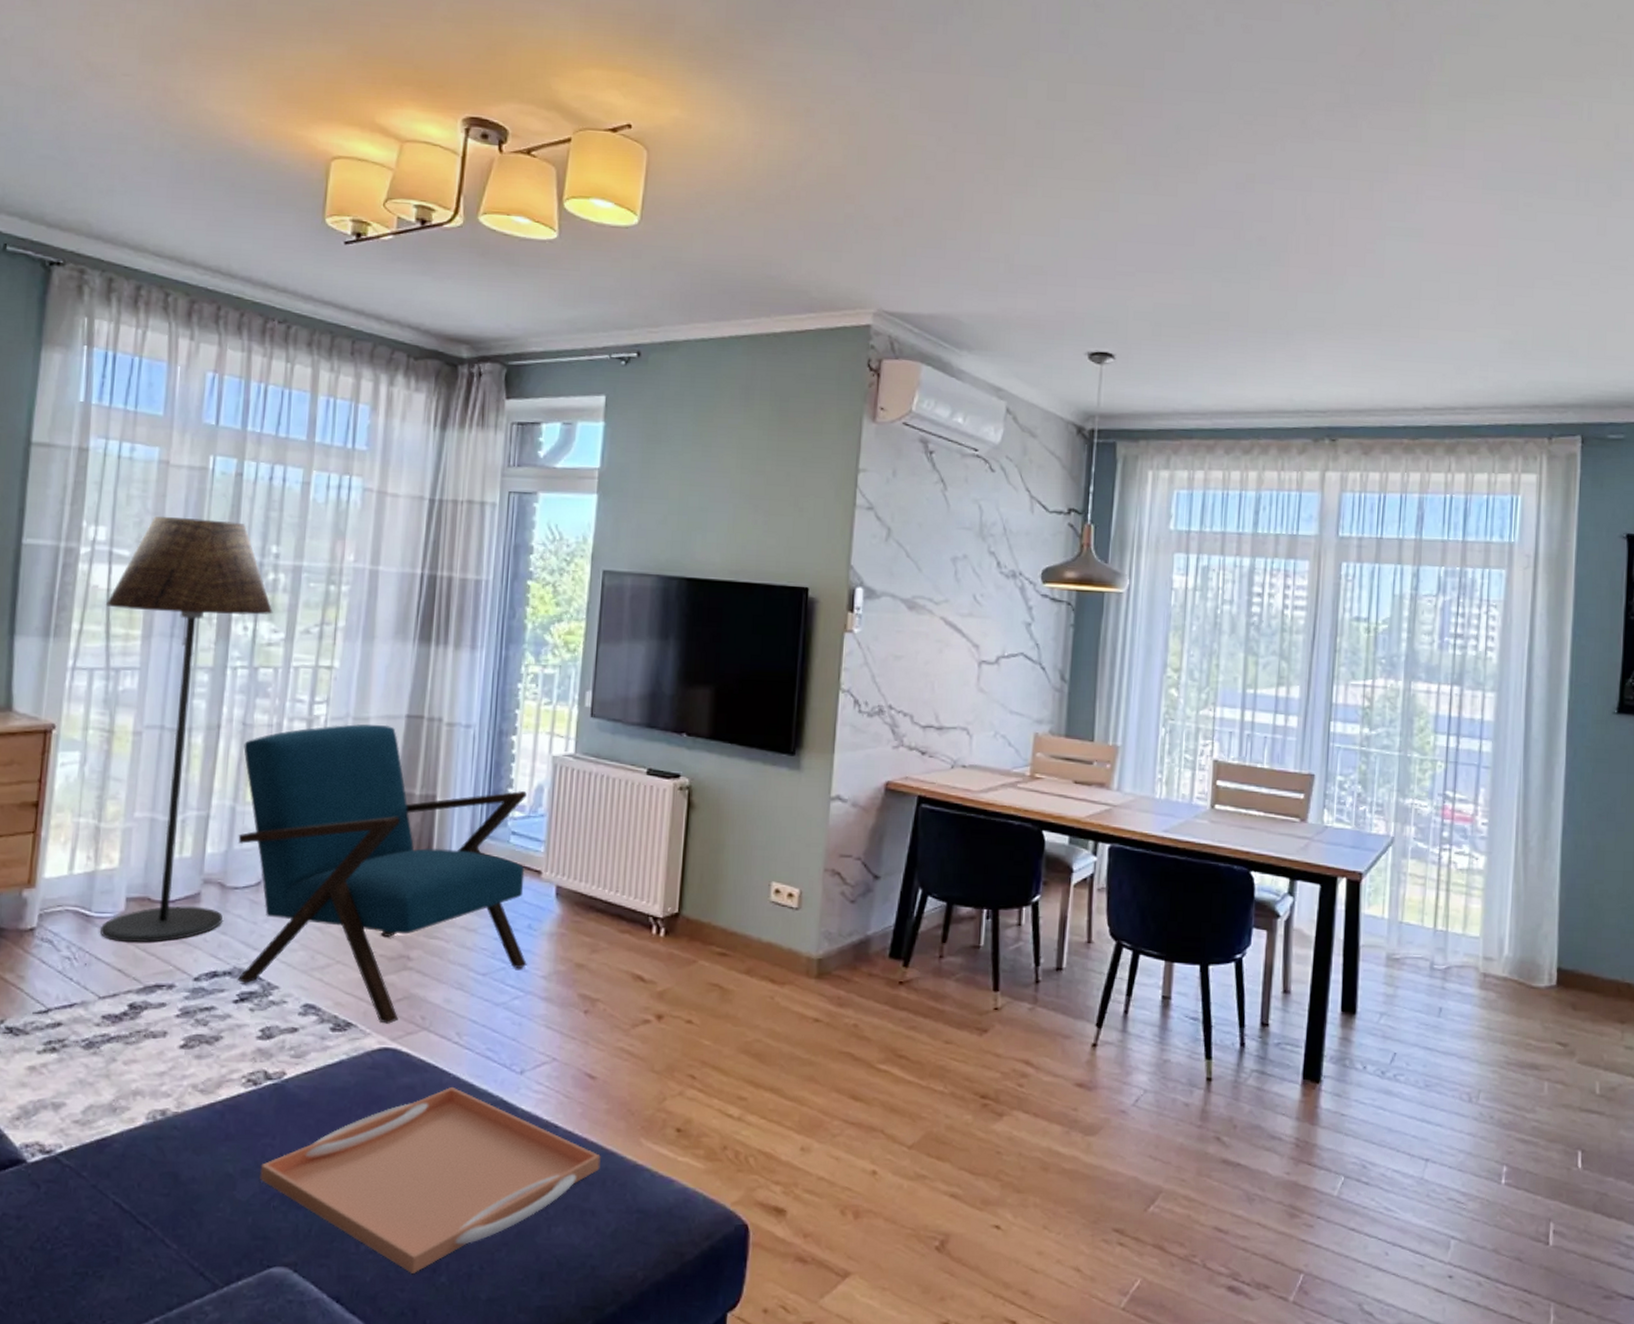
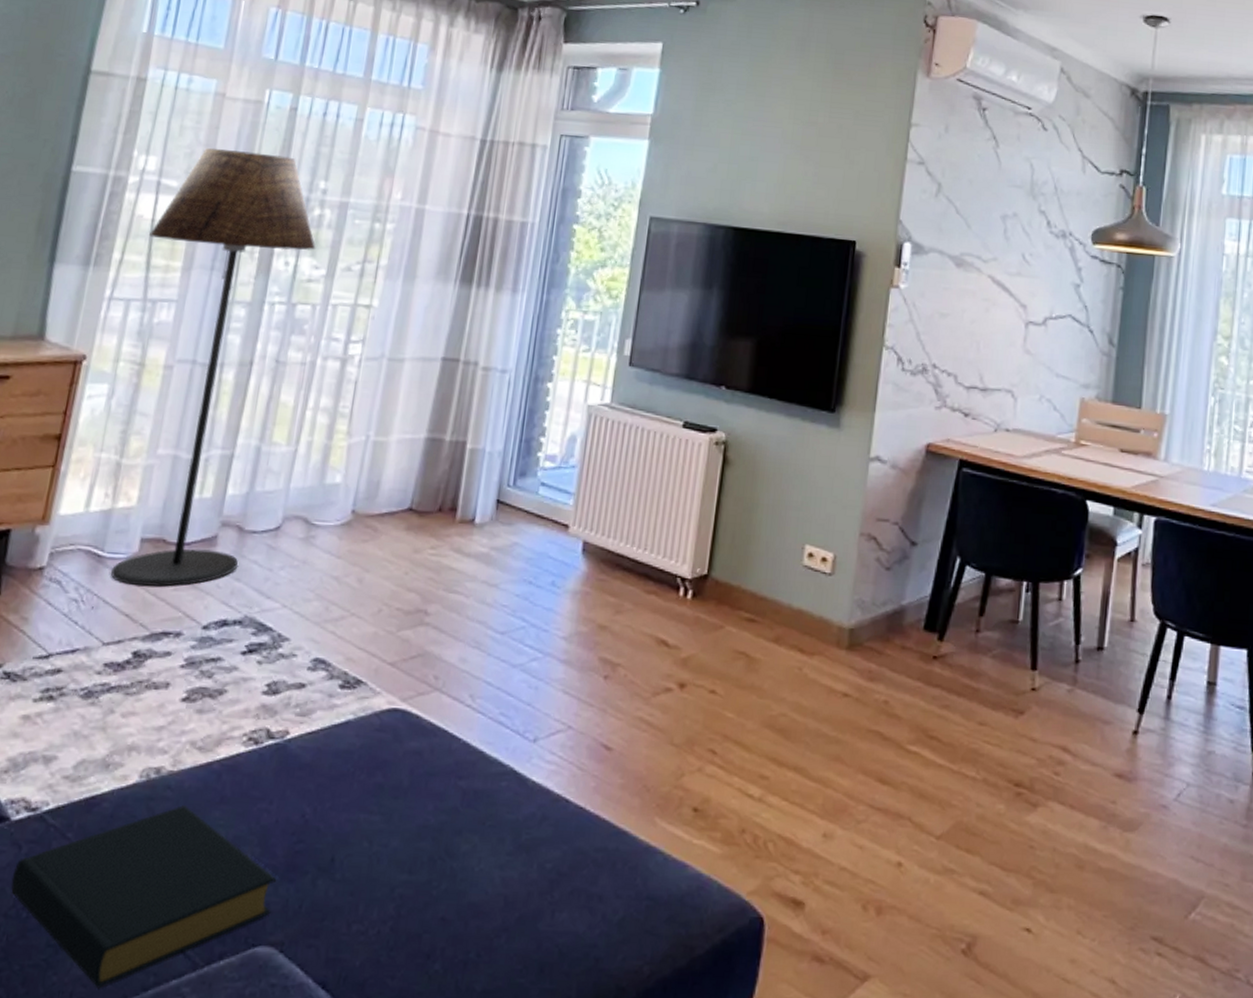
hardback book: none [33,1143,286,1309] -> present [11,805,277,987]
armchair: present [237,724,527,1024] -> none [247,365,559,683]
serving tray: present [260,1086,601,1273] -> none [252,753,612,959]

